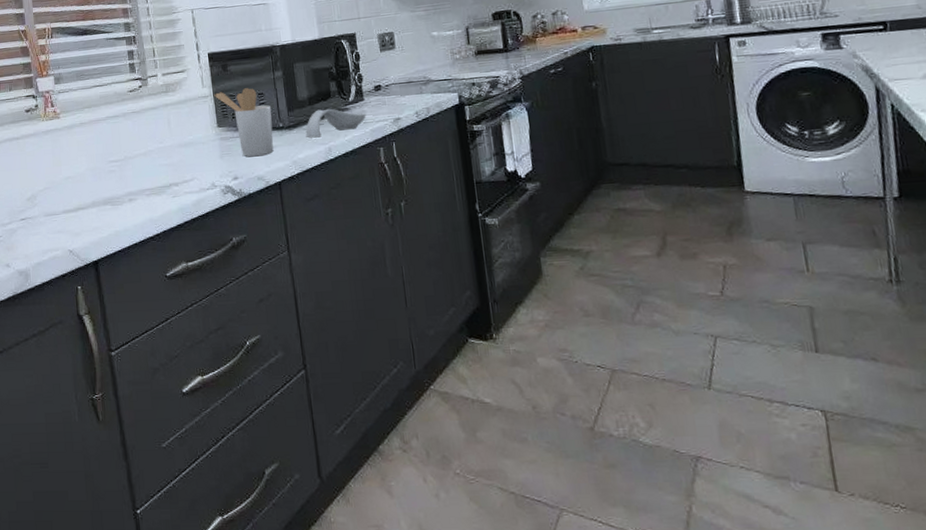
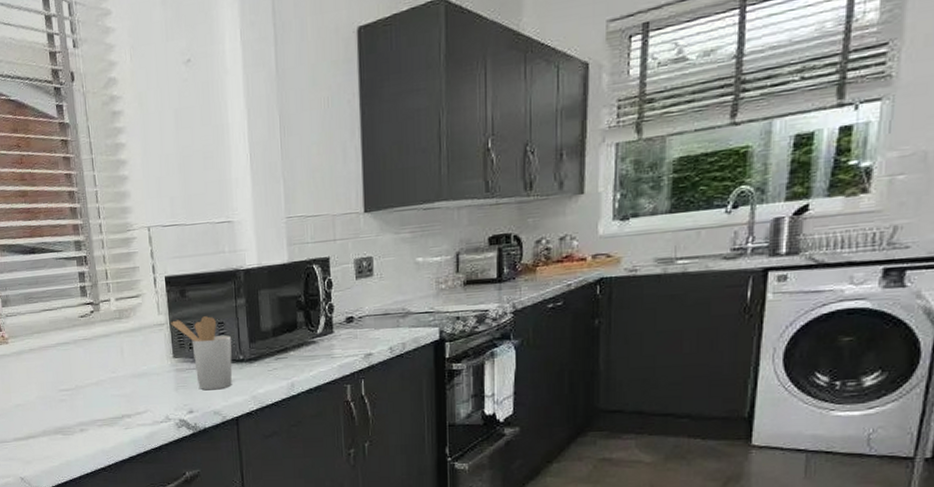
spoon rest: present [305,108,366,139] -> none [267,341,335,373]

